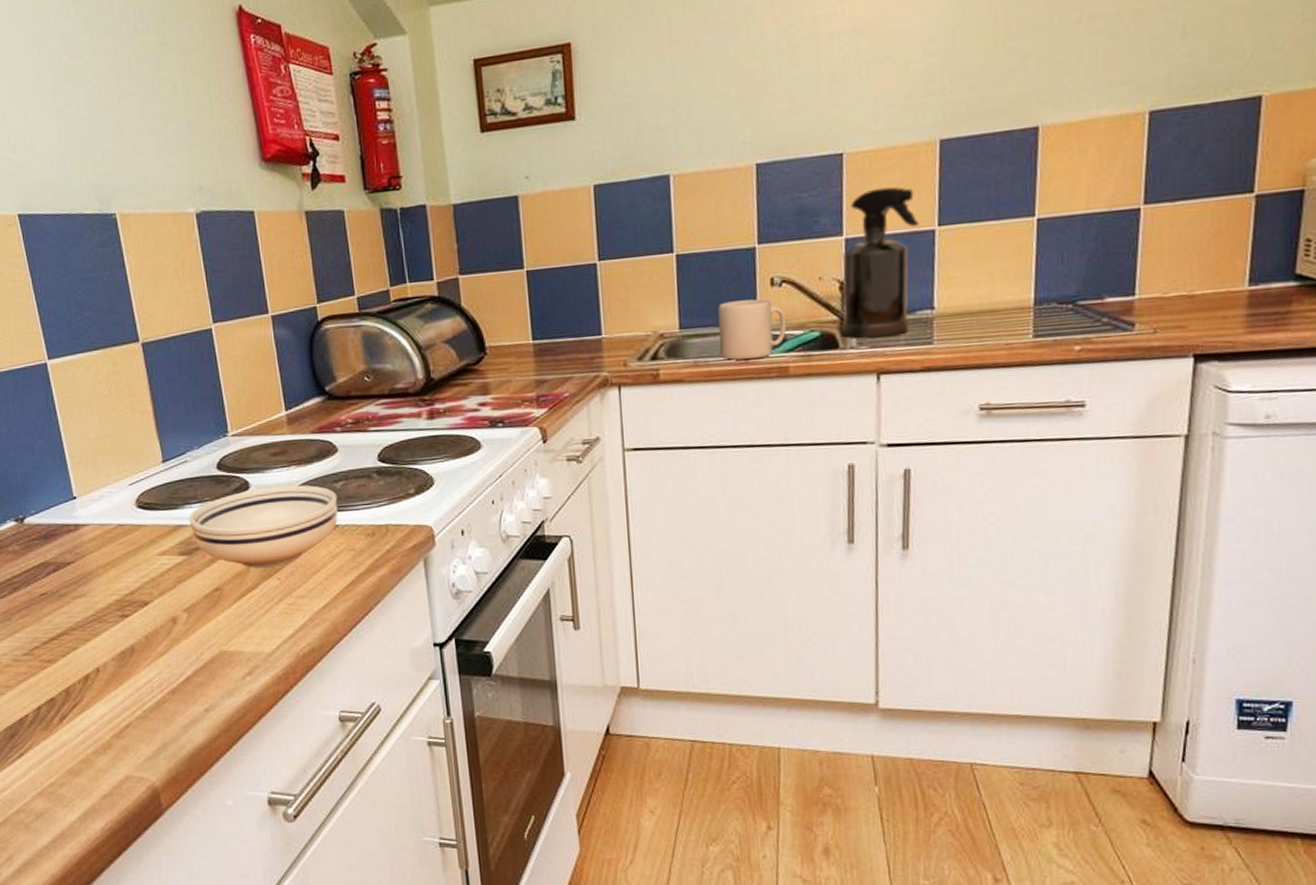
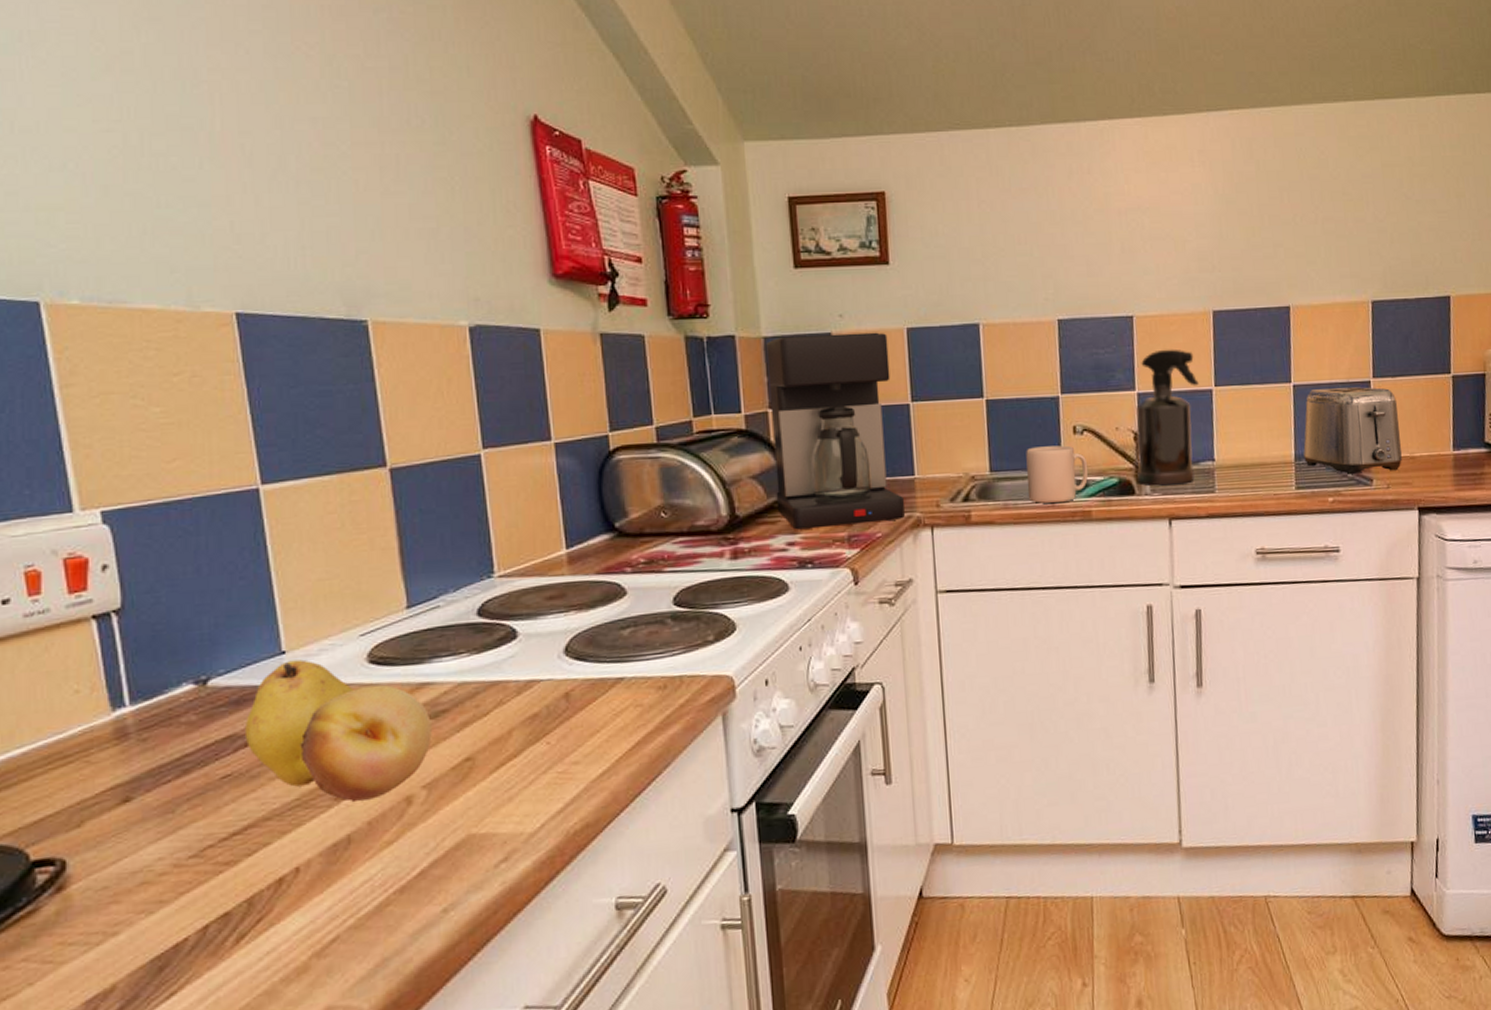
fruit: none [52,504,128,605] -> present [244,659,354,787]
fruit: none [92,525,188,620] -> present [300,684,432,803]
bowl: present [188,485,339,568] -> none [436,632,625,732]
coffee maker: none [455,191,592,391] -> present [766,332,905,530]
toaster: none [1046,215,1176,319] -> present [1303,387,1402,474]

